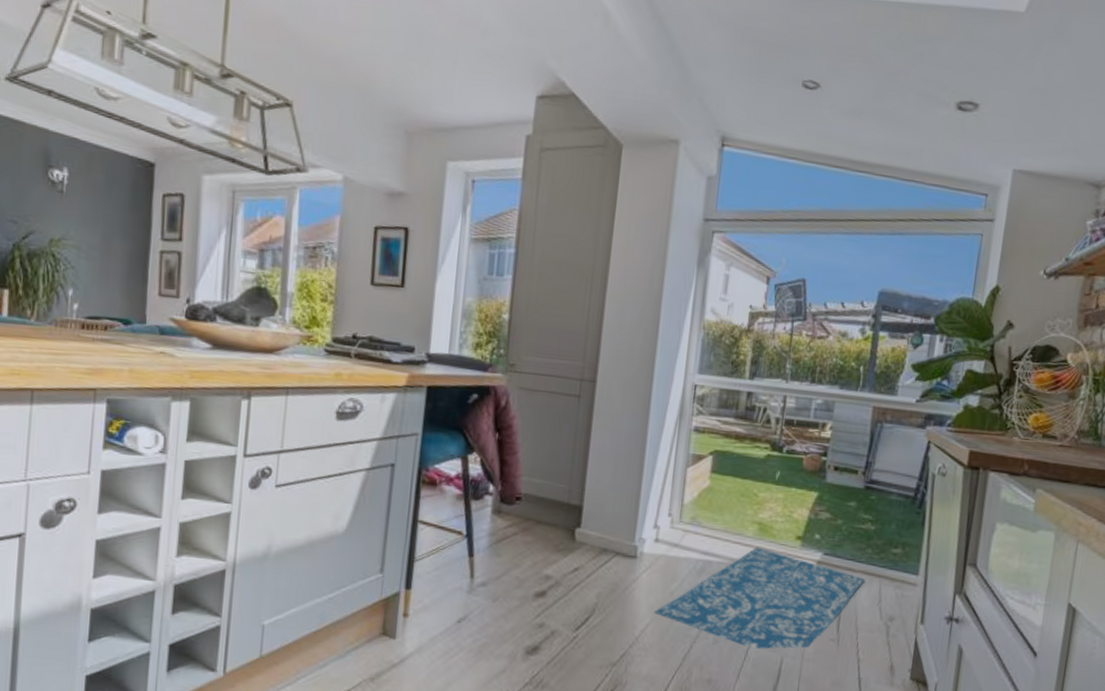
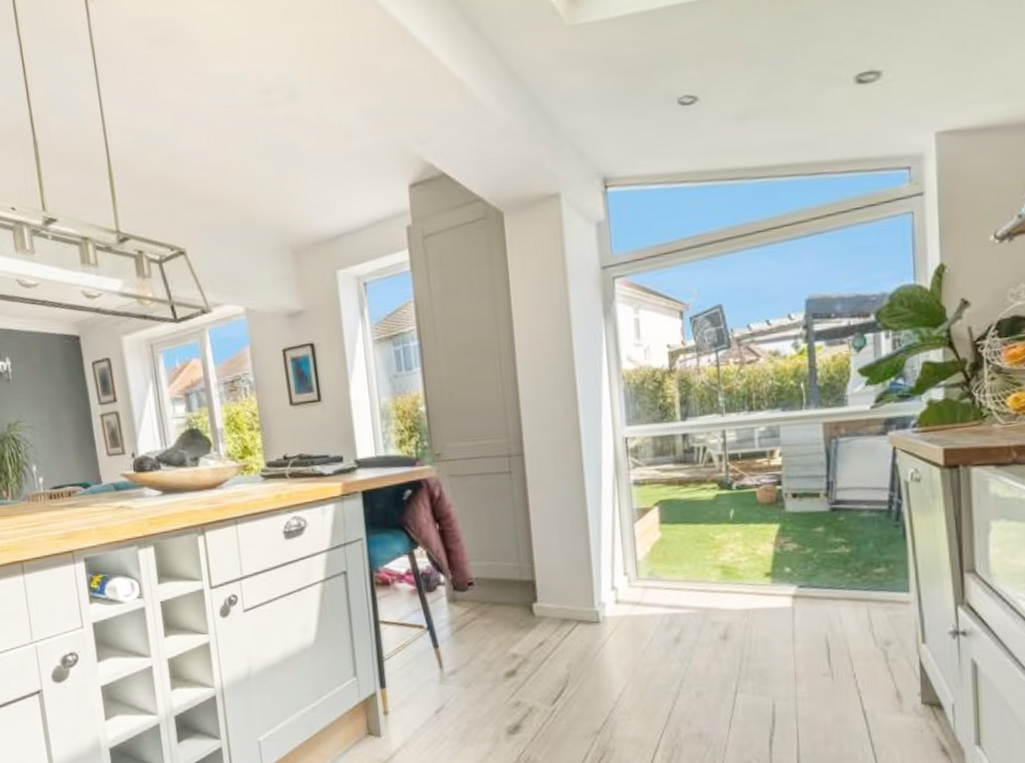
rug: present [654,547,866,650] -> none [629,591,850,697]

